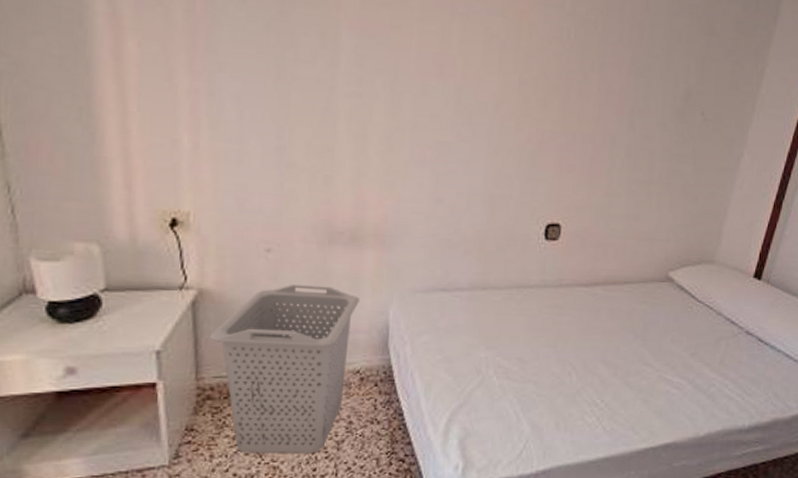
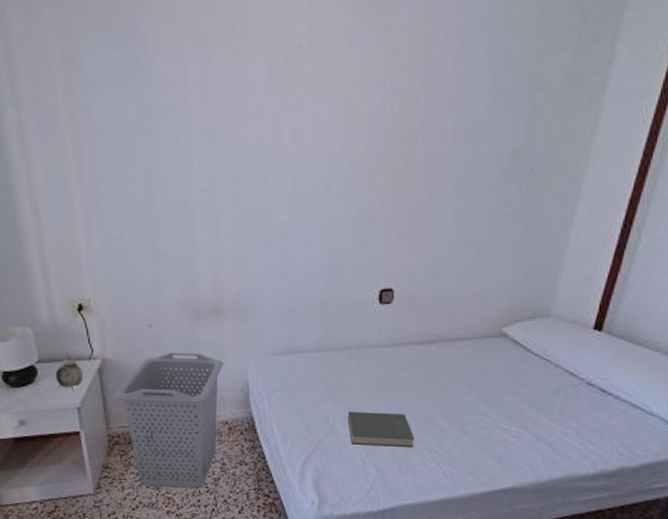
alarm clock: none [127,279,170,330] -> present [55,353,84,392]
book: none [502,359,575,400] -> present [347,411,414,447]

